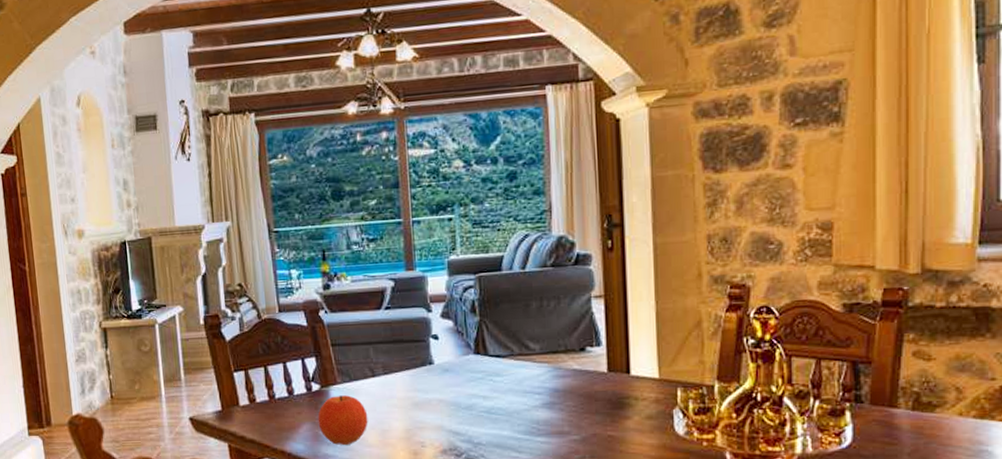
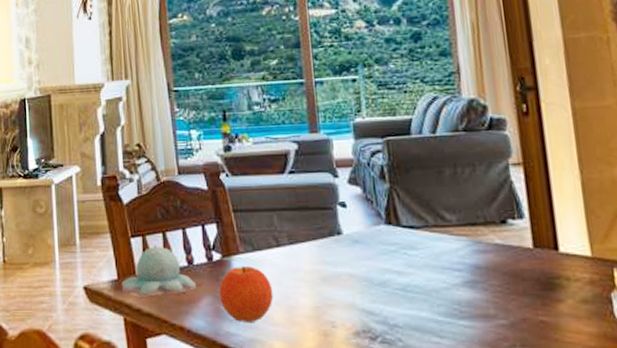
candle: none [225,377,296,425] -> present [121,244,196,297]

